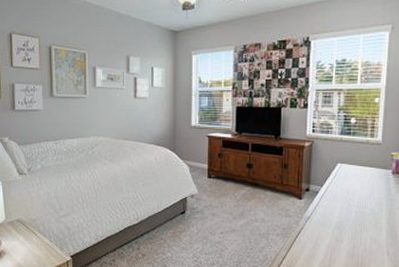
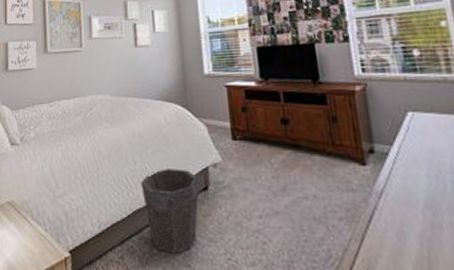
waste bin: none [132,197,178,258] -> present [140,169,199,254]

